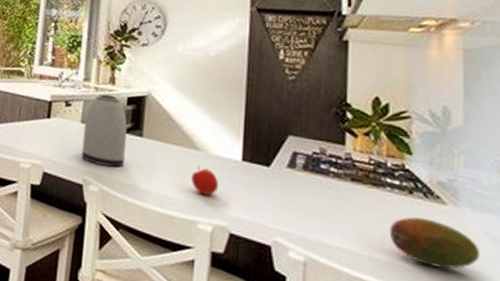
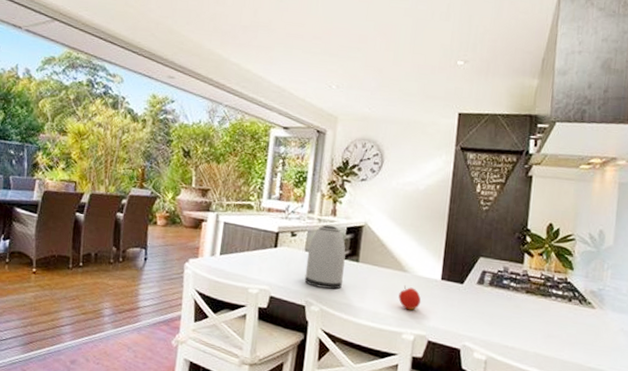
fruit: present [389,217,481,269] -> none [551,319,616,359]

